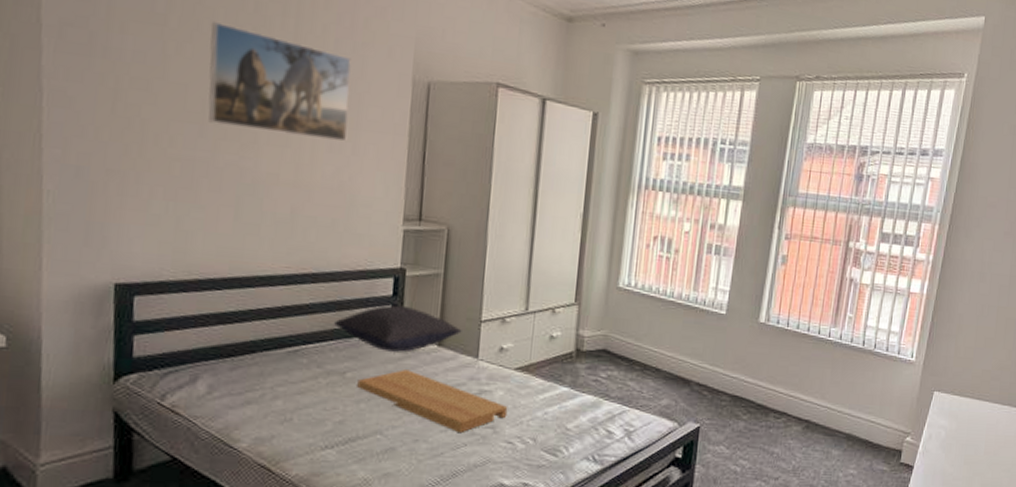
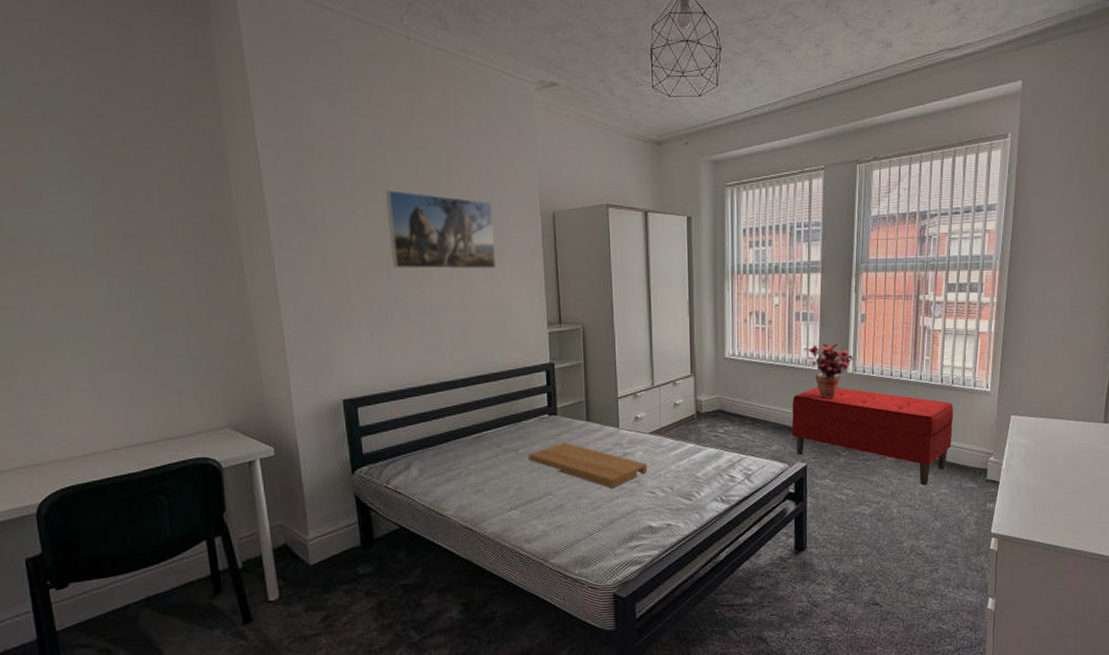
pillow: present [333,305,462,352] -> none [504,392,604,430]
bench: none [686,335,873,463] -> present [791,387,954,486]
potted plant: none [714,284,769,350] -> present [805,343,854,398]

